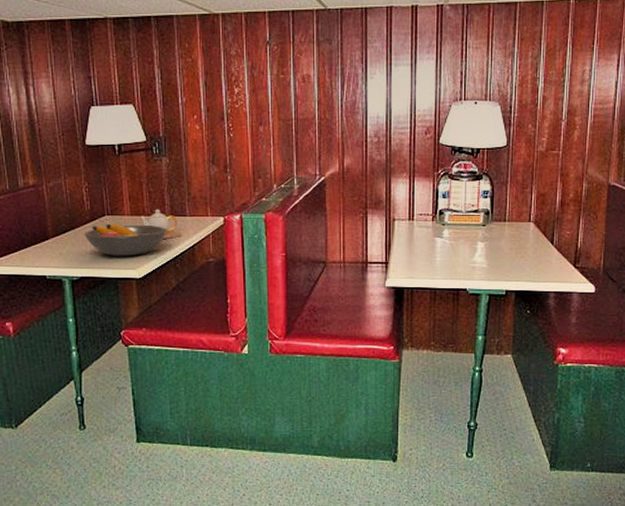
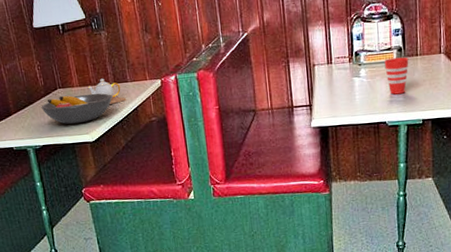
cup: none [470,221,496,260] -> present [384,57,409,95]

